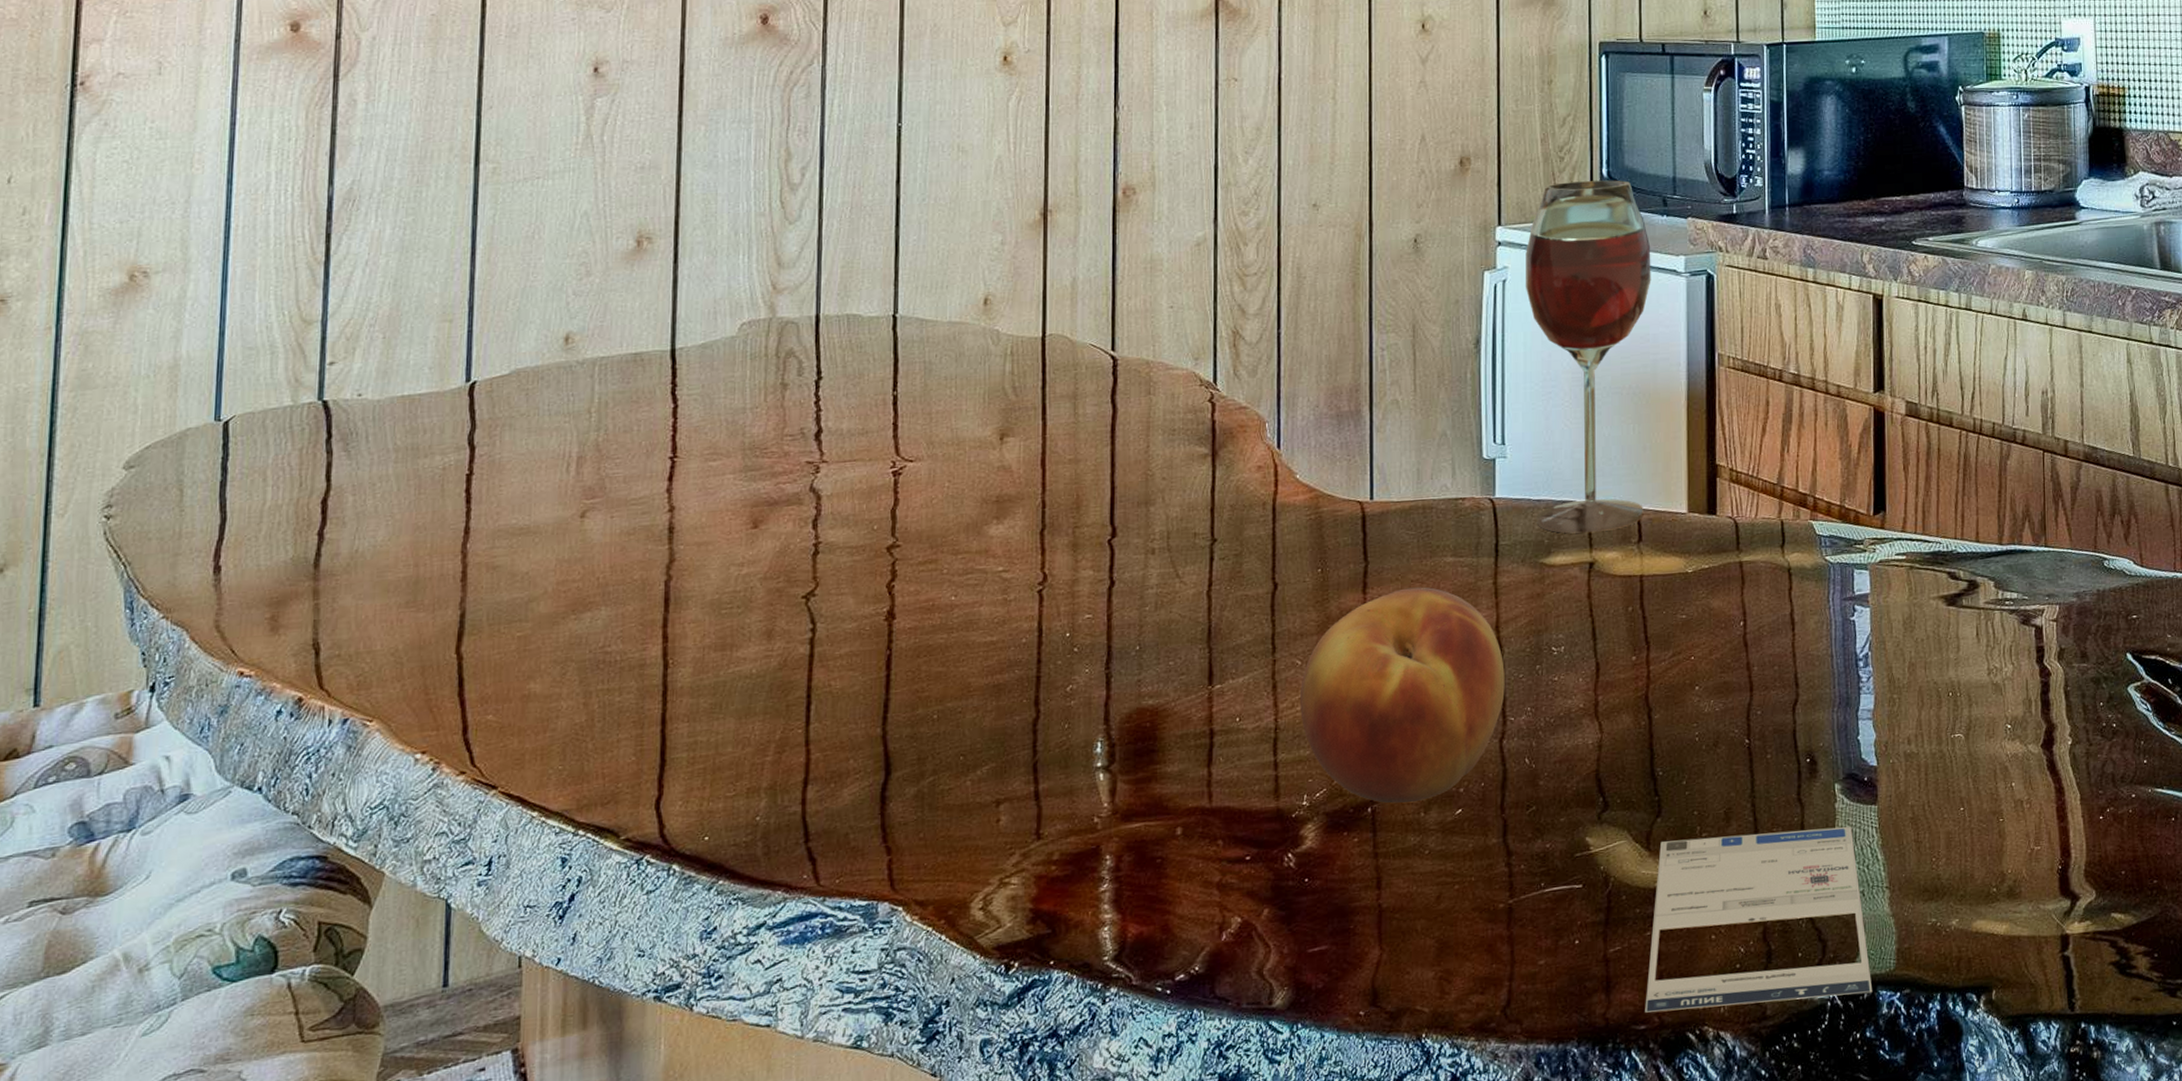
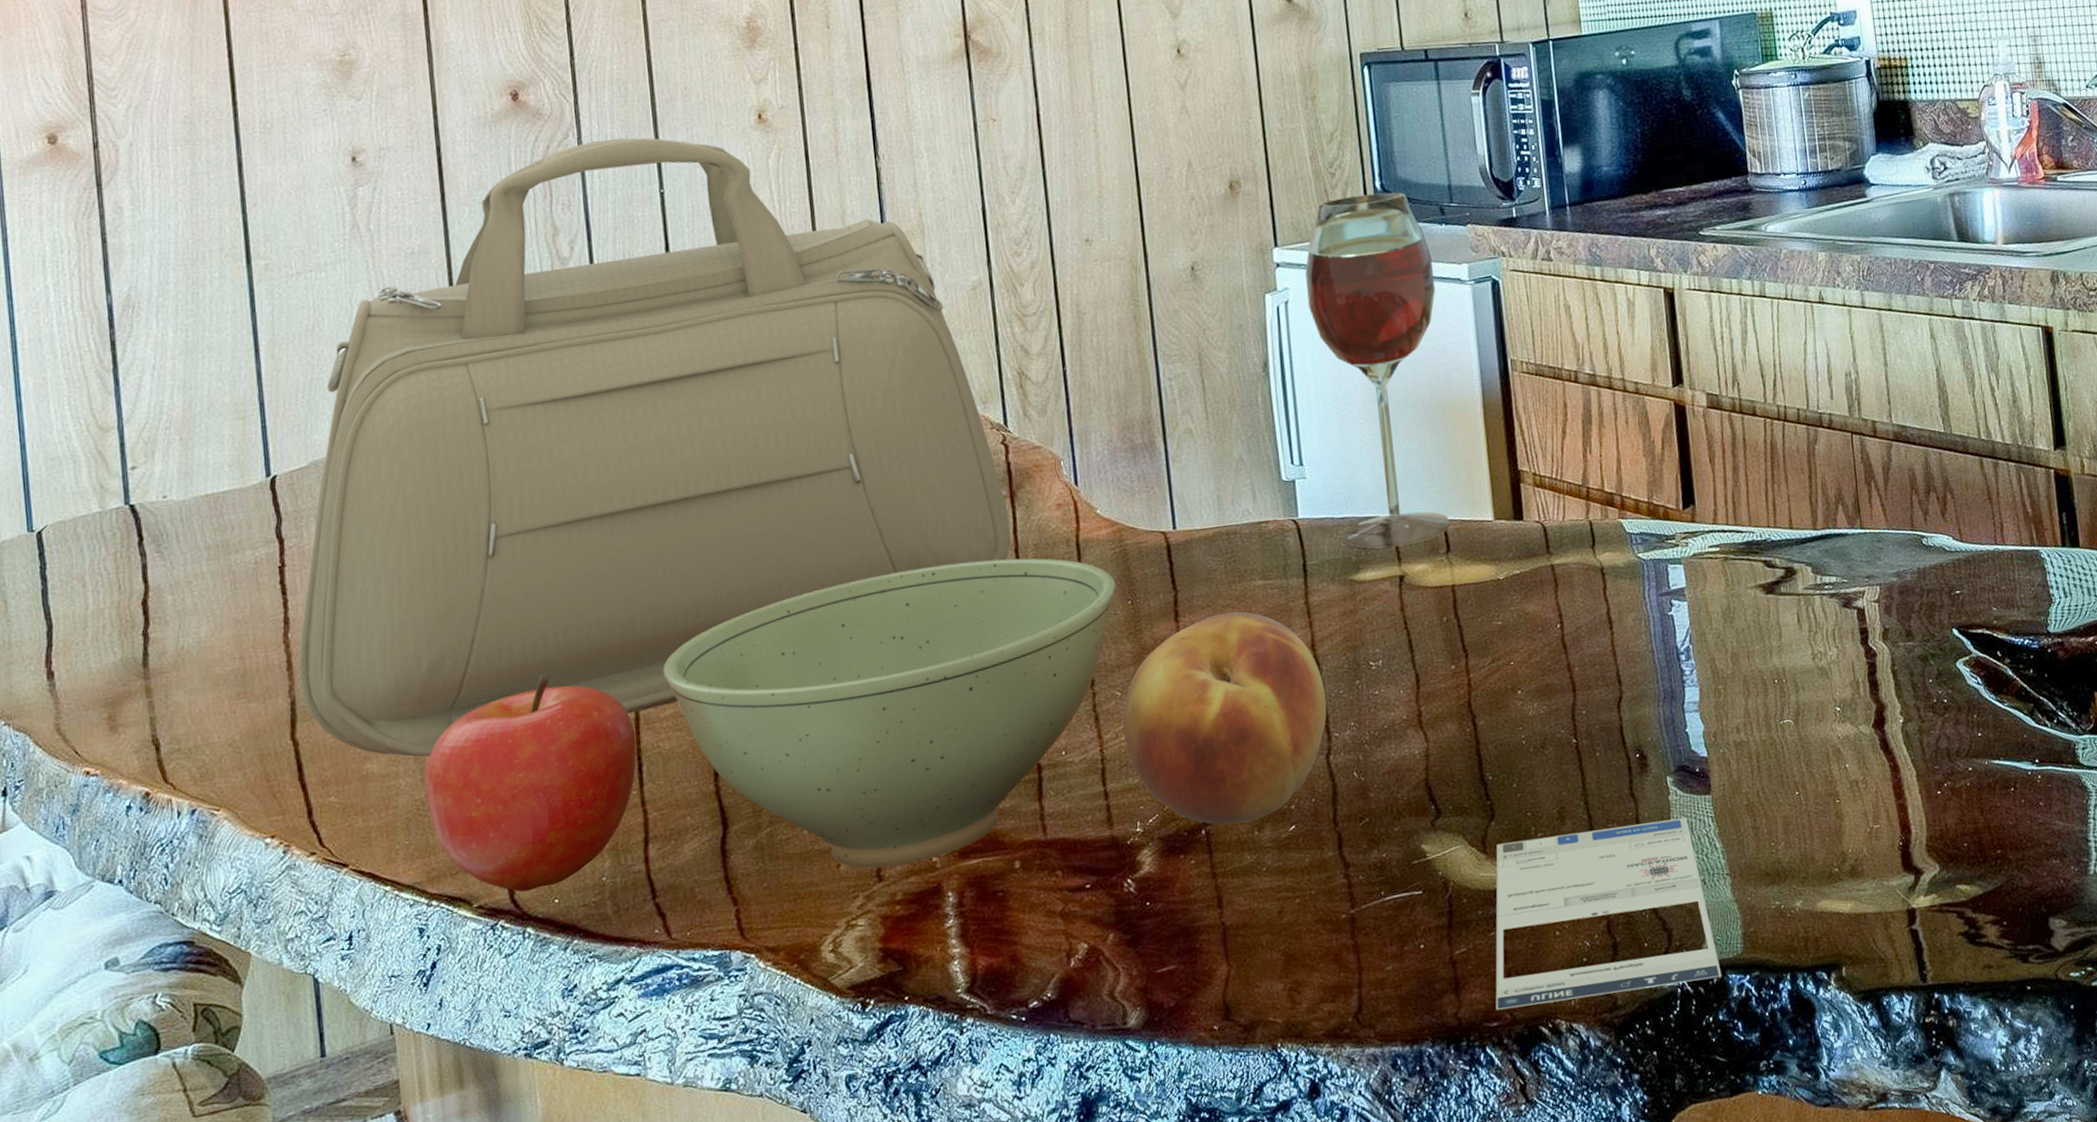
handbag: none [472,70,1208,680] -> present [298,137,1011,757]
fruit: none [585,602,808,827] -> present [424,673,637,892]
bowl: none [843,517,1307,826] -> present [663,558,1116,869]

